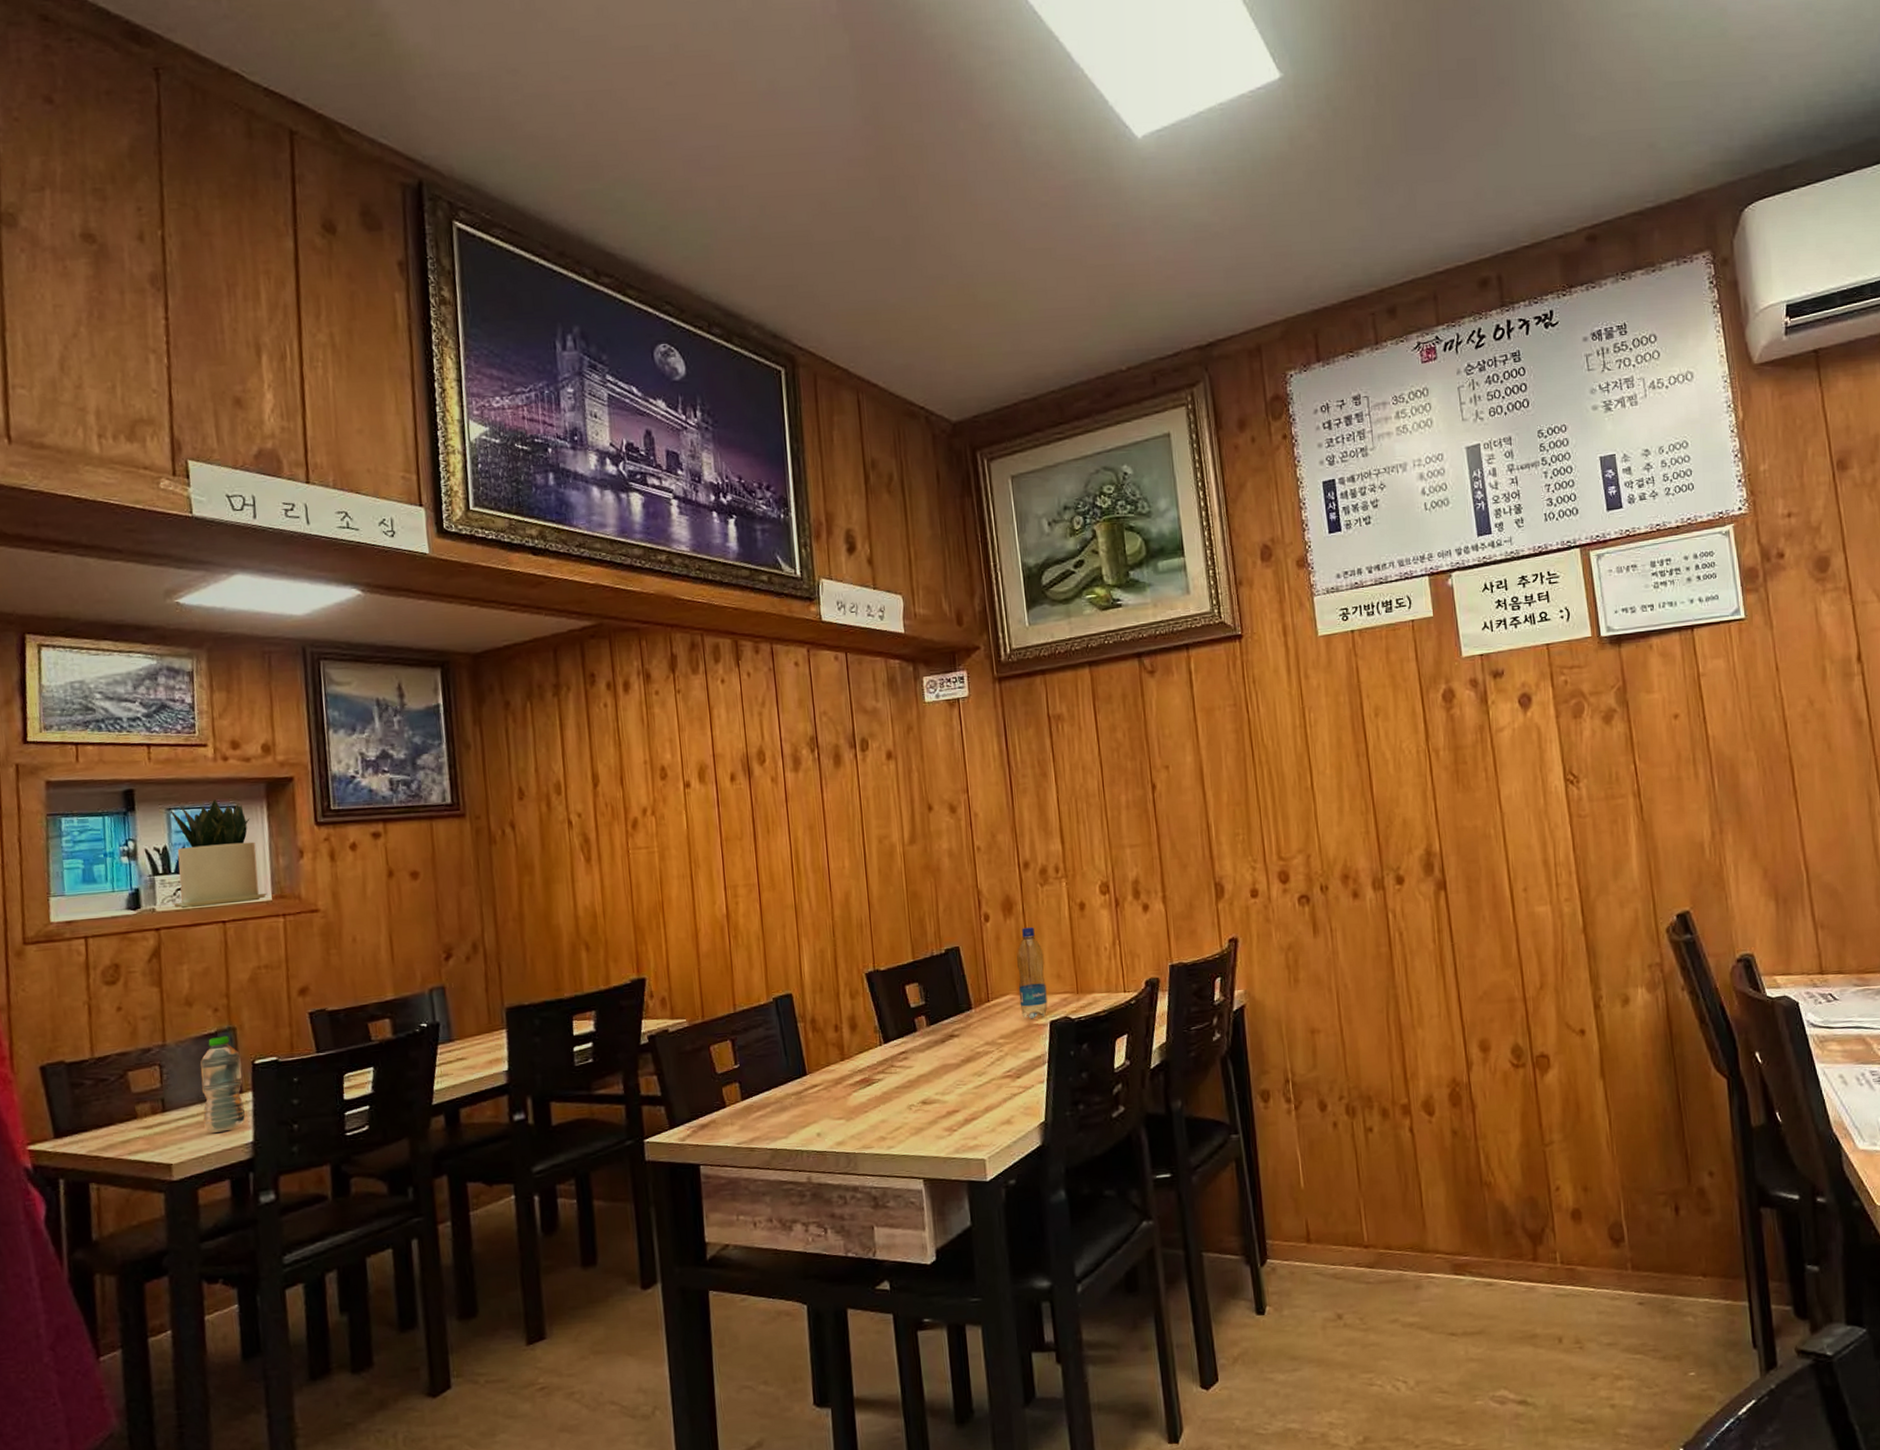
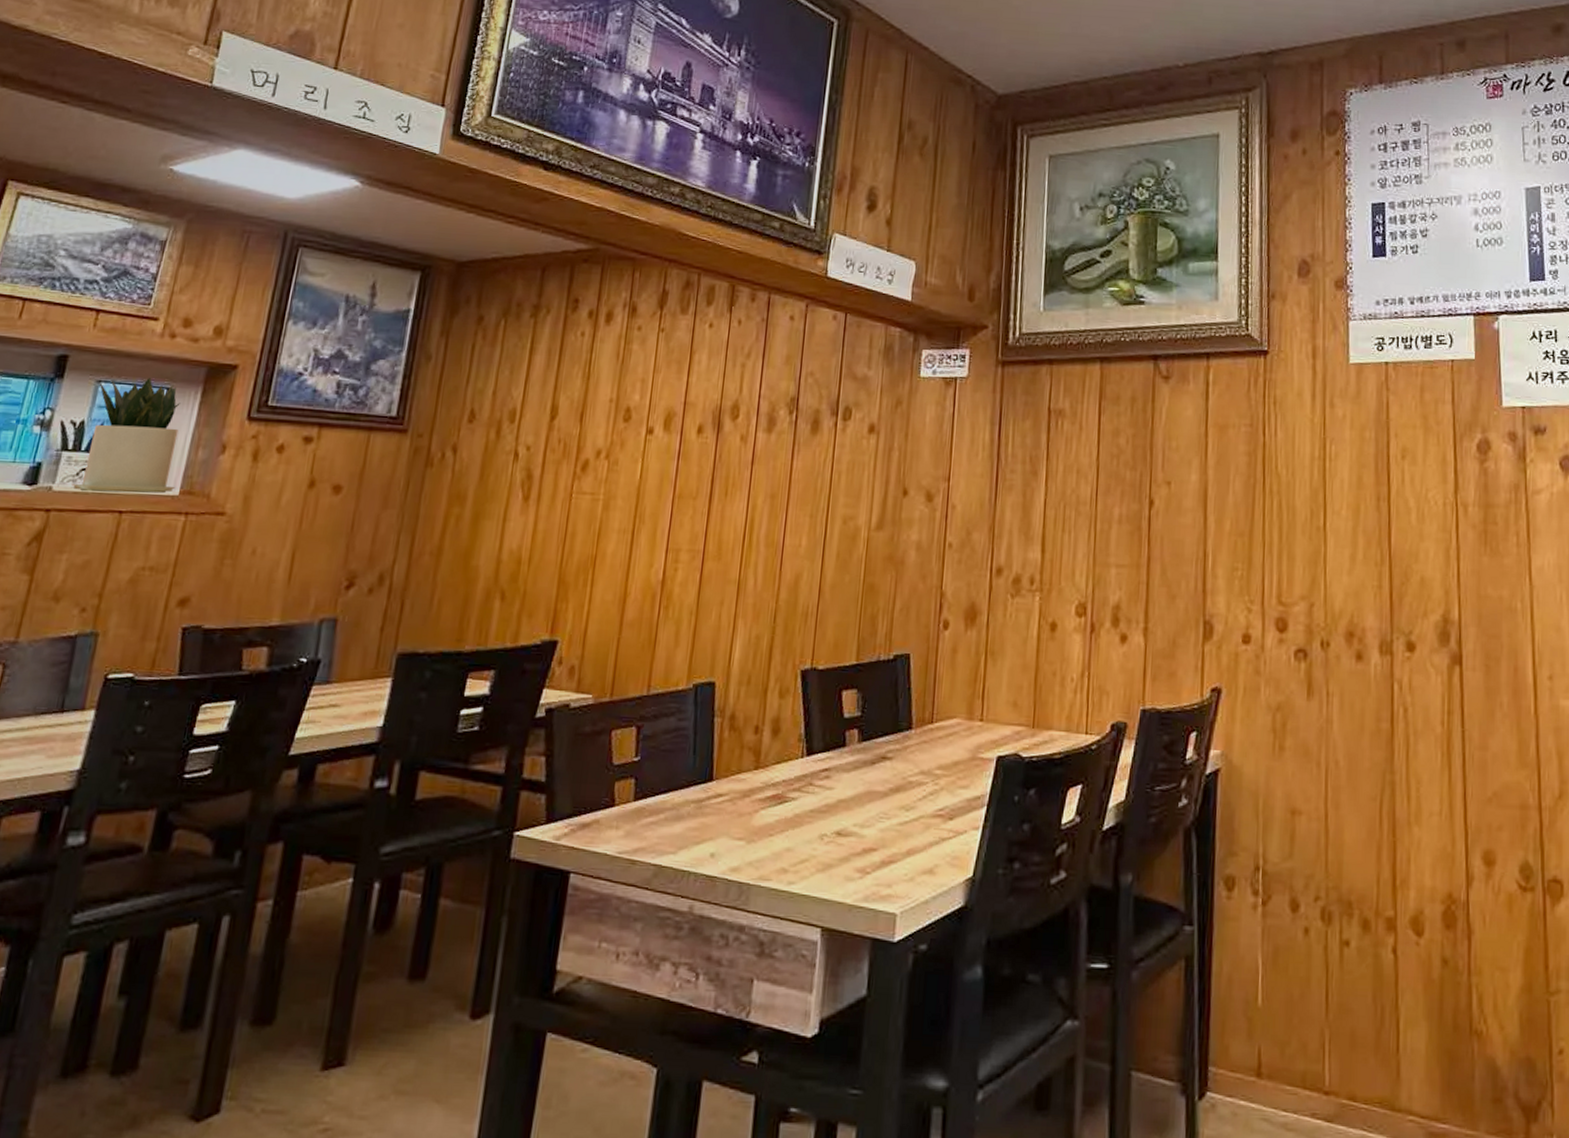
water bottle: present [199,1035,246,1133] -> none [30,640,95,753]
bottle: present [1016,927,1048,1019] -> none [966,642,1003,751]

